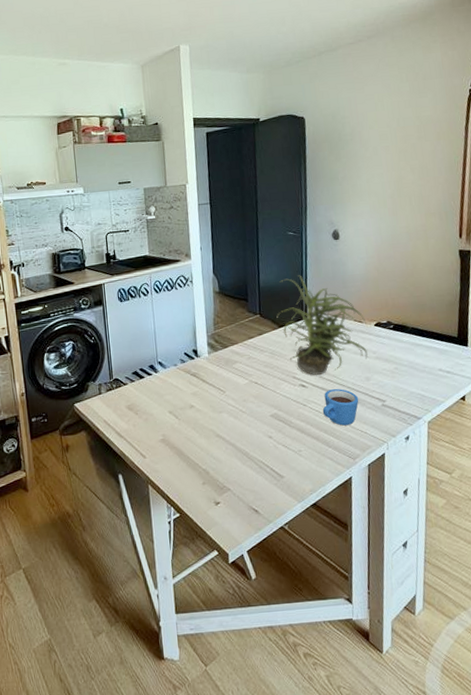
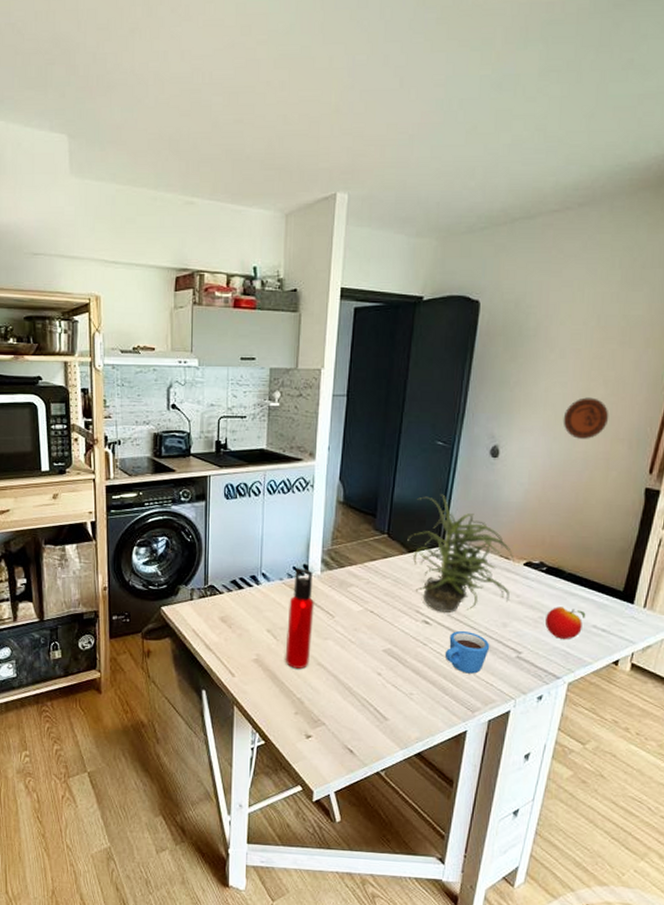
water bottle: none [185,352,209,443] -> present [285,567,314,669]
decorative plate: none [384,183,421,217] -> present [563,397,609,439]
apple: none [399,357,432,384] -> present [544,607,586,639]

